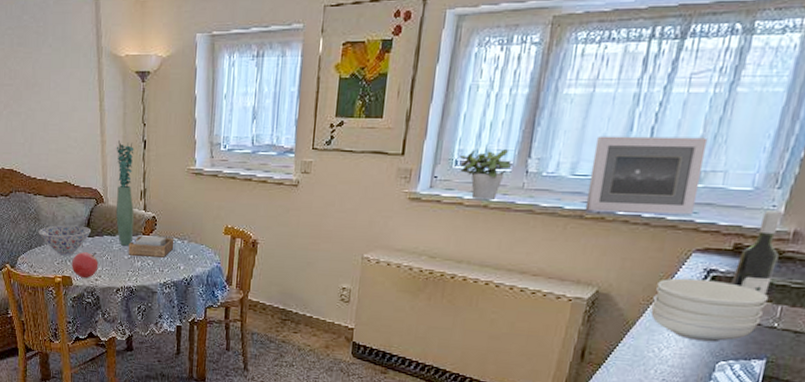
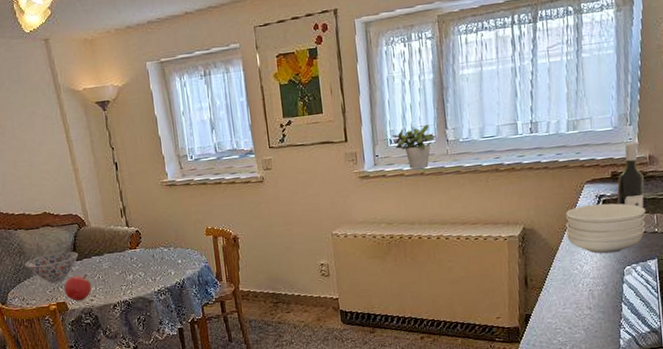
vase: present [116,139,135,246] -> none [89,165,121,263]
napkin holder: present [128,235,175,258] -> none [117,247,162,271]
picture frame: present [584,136,709,215] -> none [492,94,577,165]

